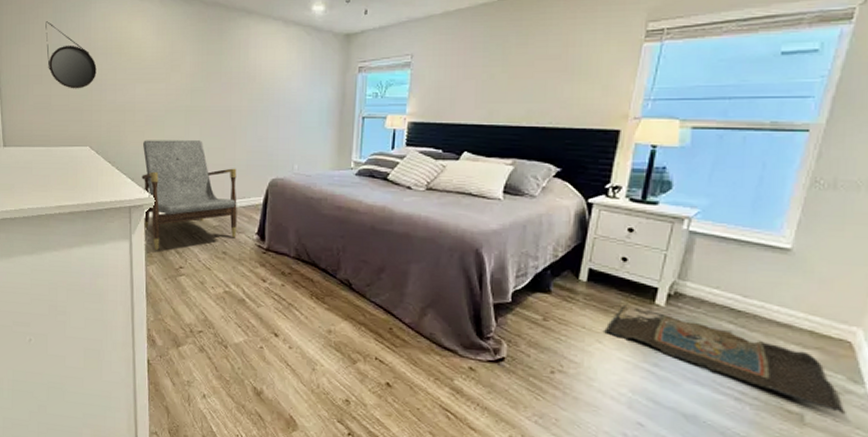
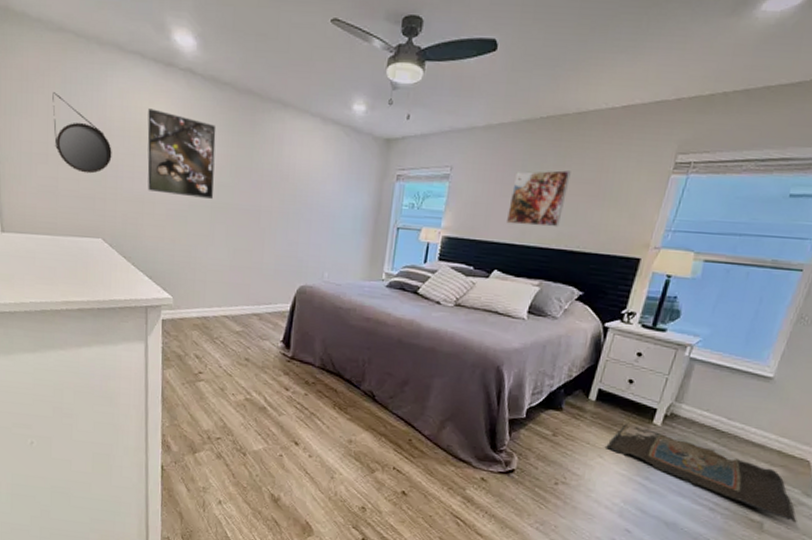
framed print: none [127,27,188,104] -> present [147,108,216,200]
armchair: present [141,140,237,250] -> none [160,235,264,354]
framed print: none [471,48,535,105] -> present [505,170,571,227]

